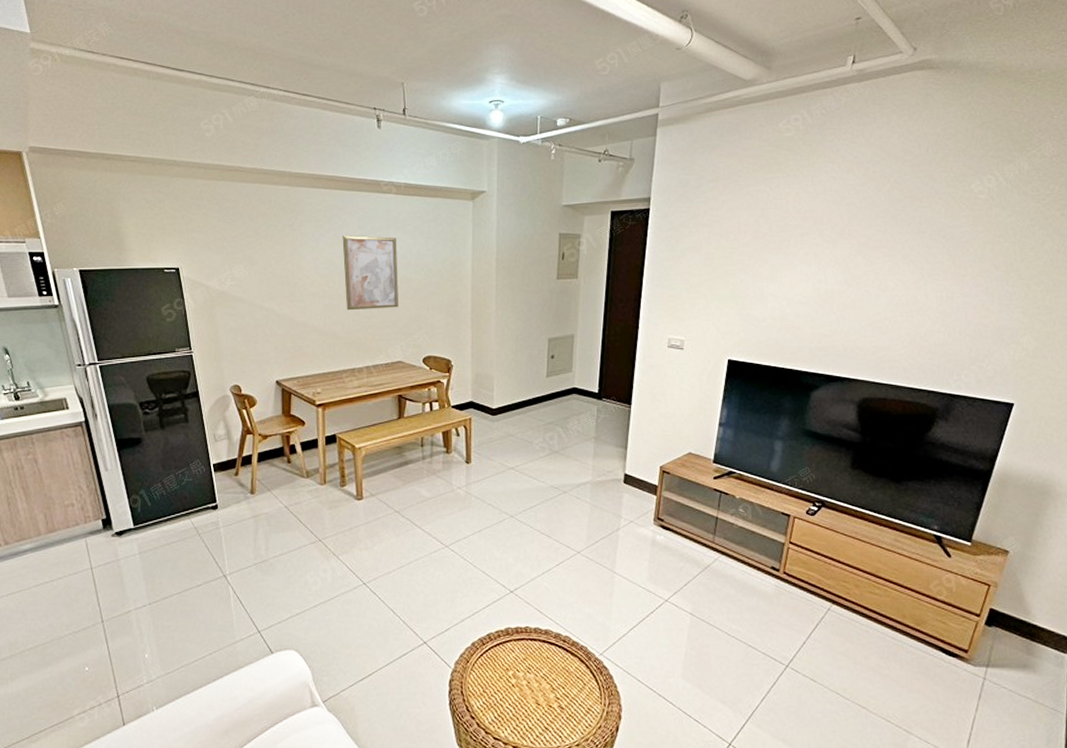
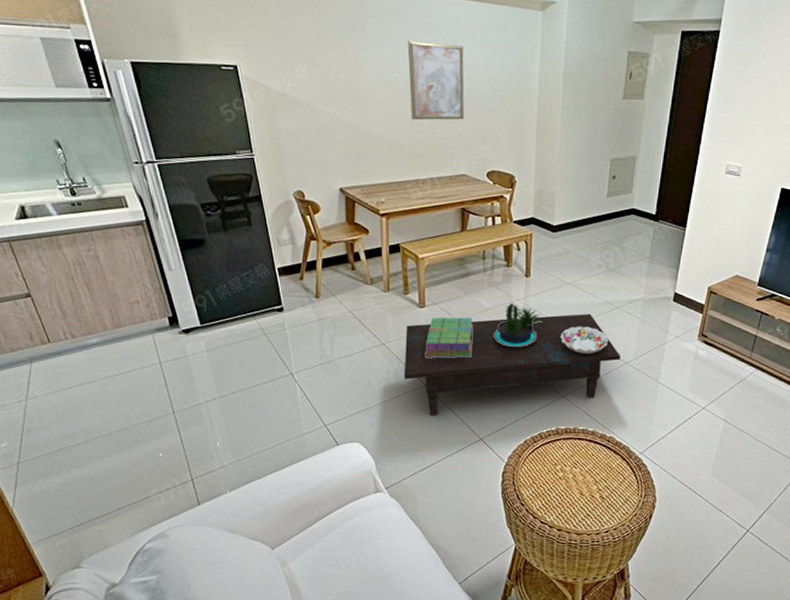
coffee table: none [341,499,571,618] -> present [403,313,620,416]
stack of books: none [363,508,413,554] -> present [425,317,474,359]
potted plant: none [435,491,488,540] -> present [494,303,544,348]
decorative bowl: none [505,513,558,544] -> present [560,326,609,354]

